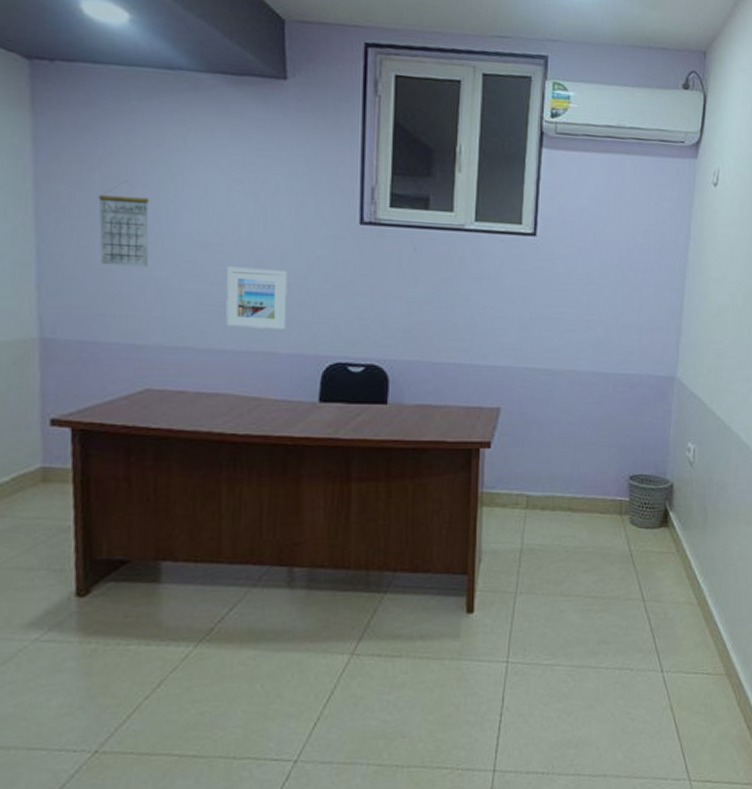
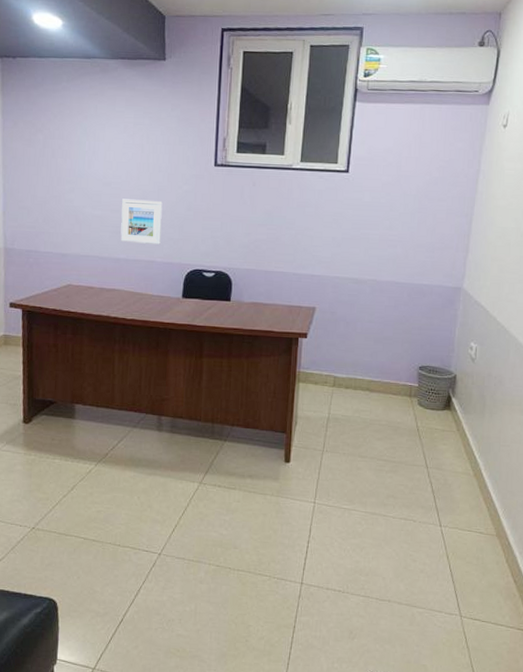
calendar: present [98,182,150,267] -> none [41,140,73,199]

